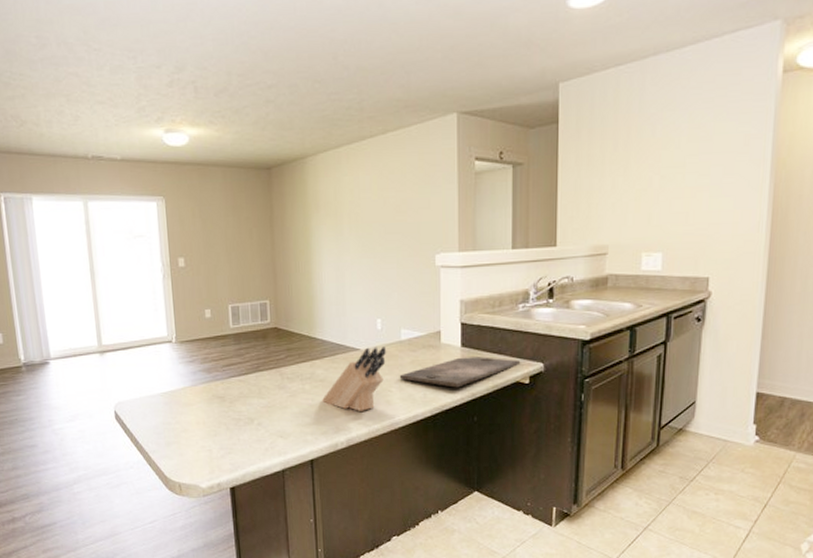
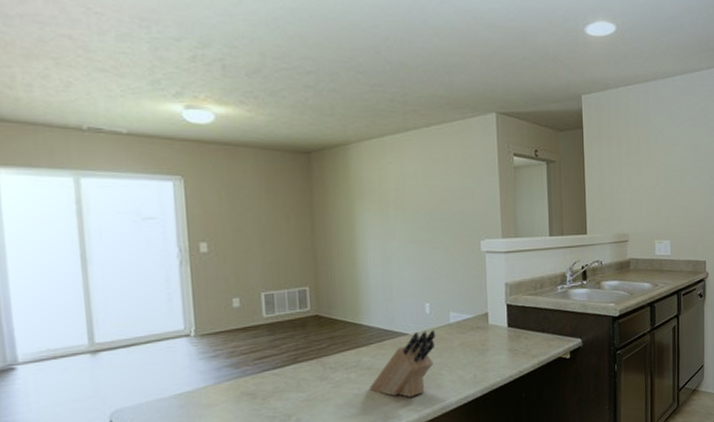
cutting board: present [399,357,521,388] -> none [449,335,562,367]

